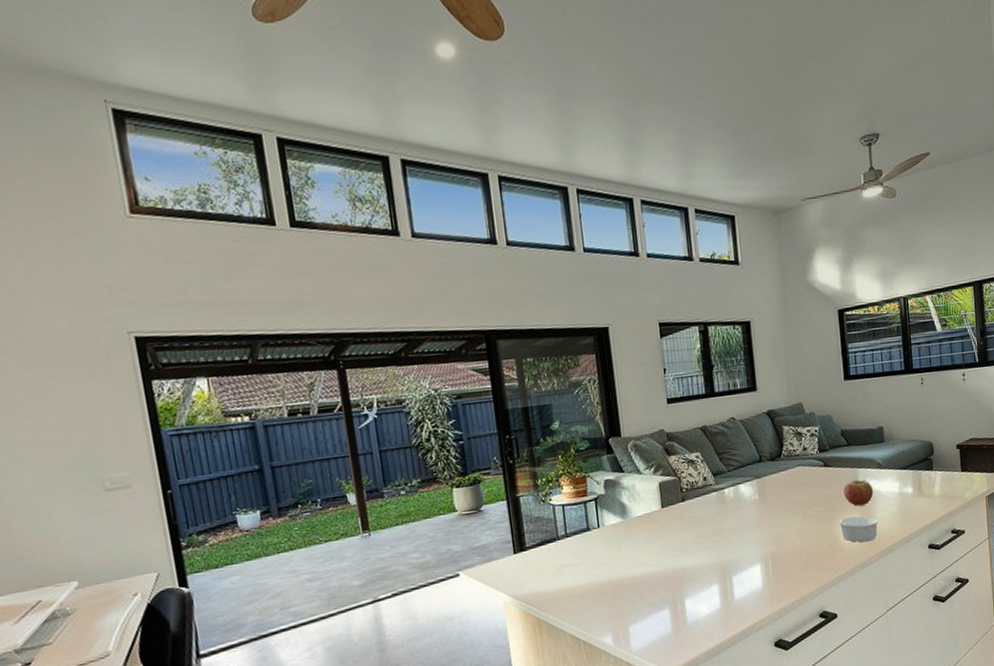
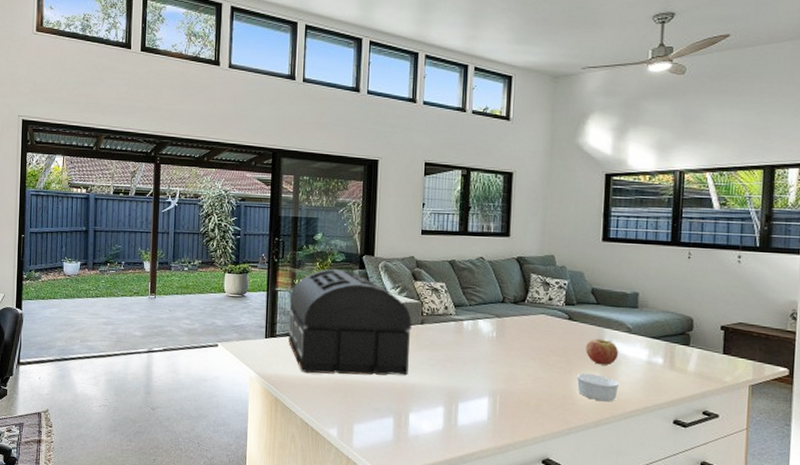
treasure chest: none [534,458,677,583] -> present [289,268,412,376]

